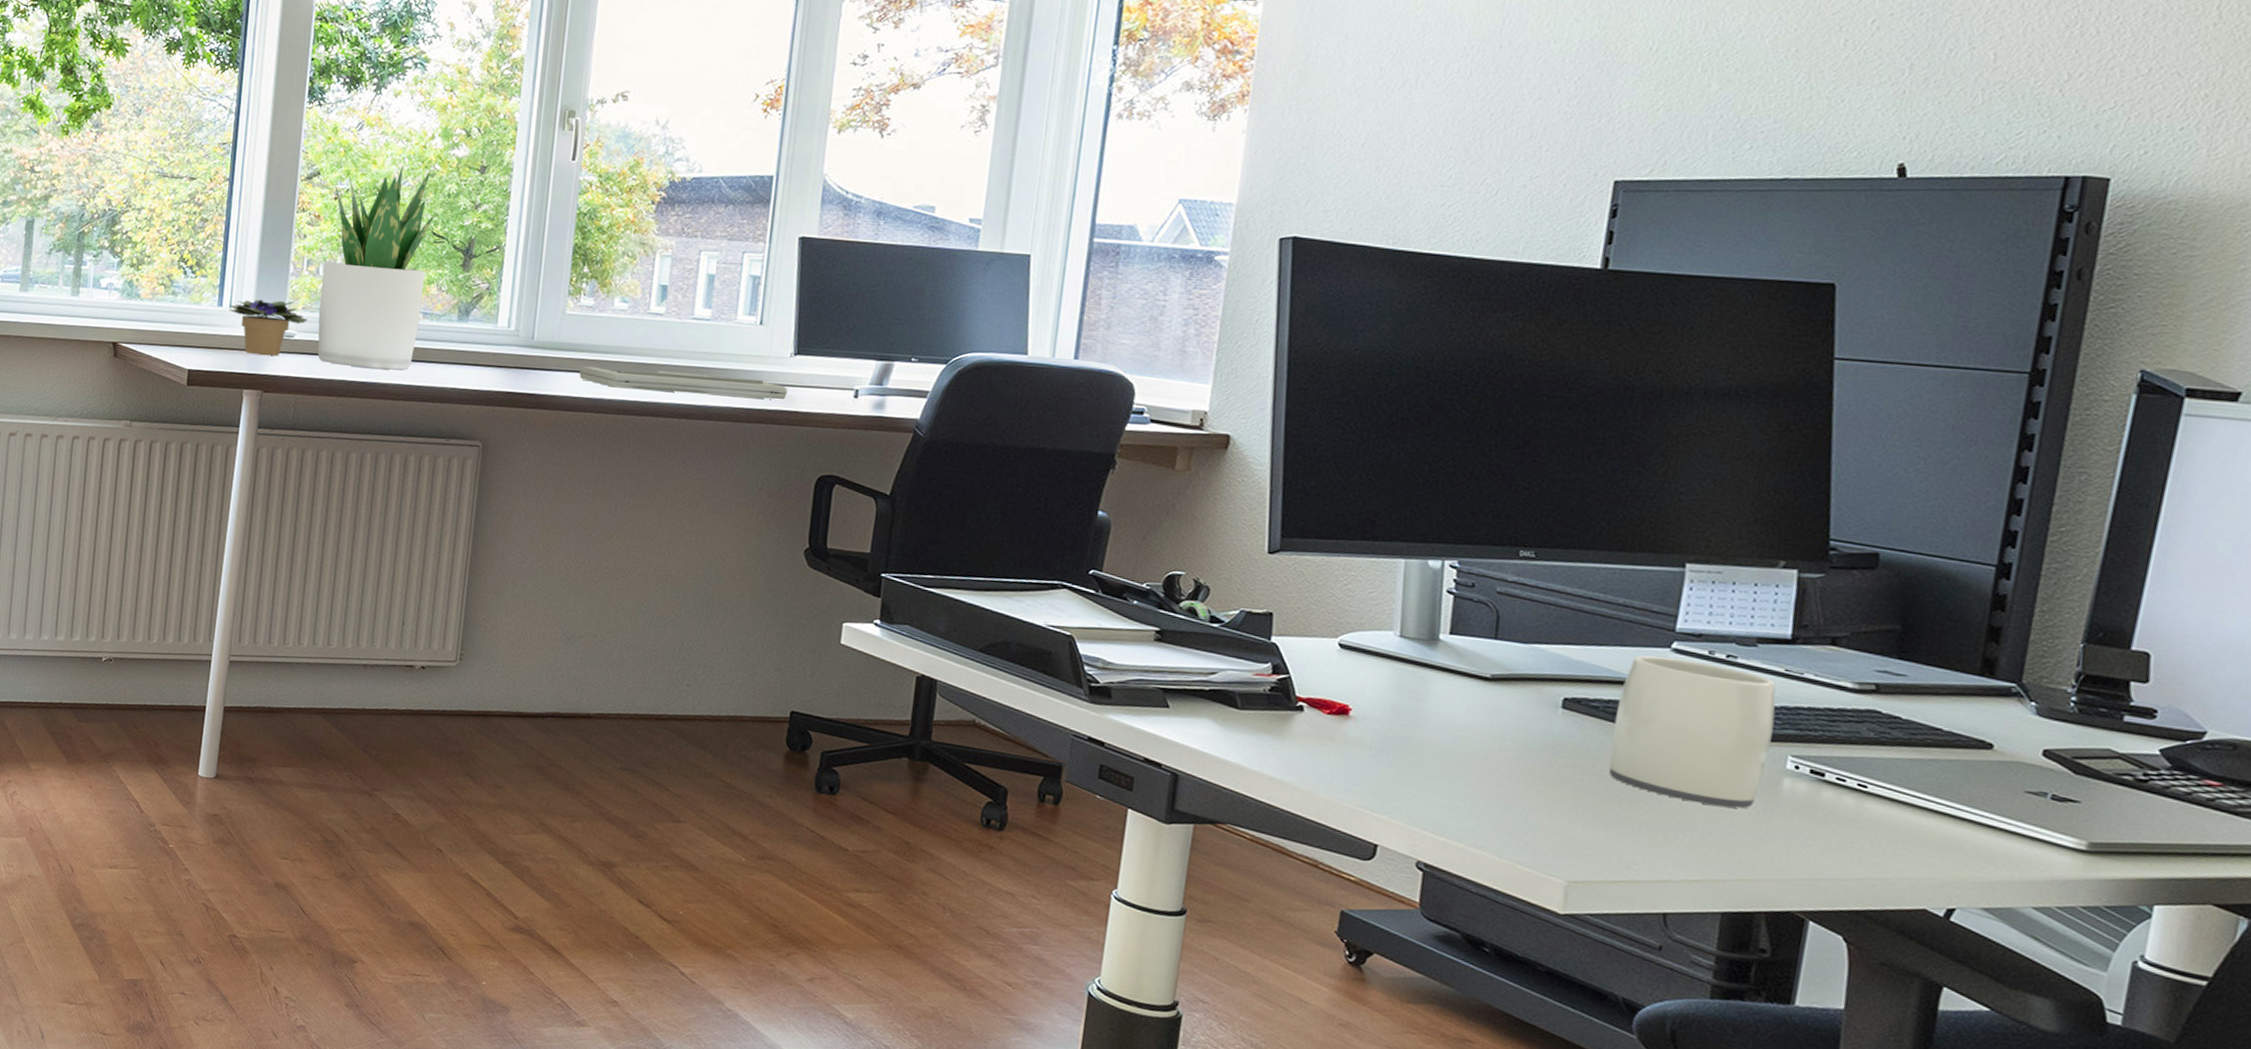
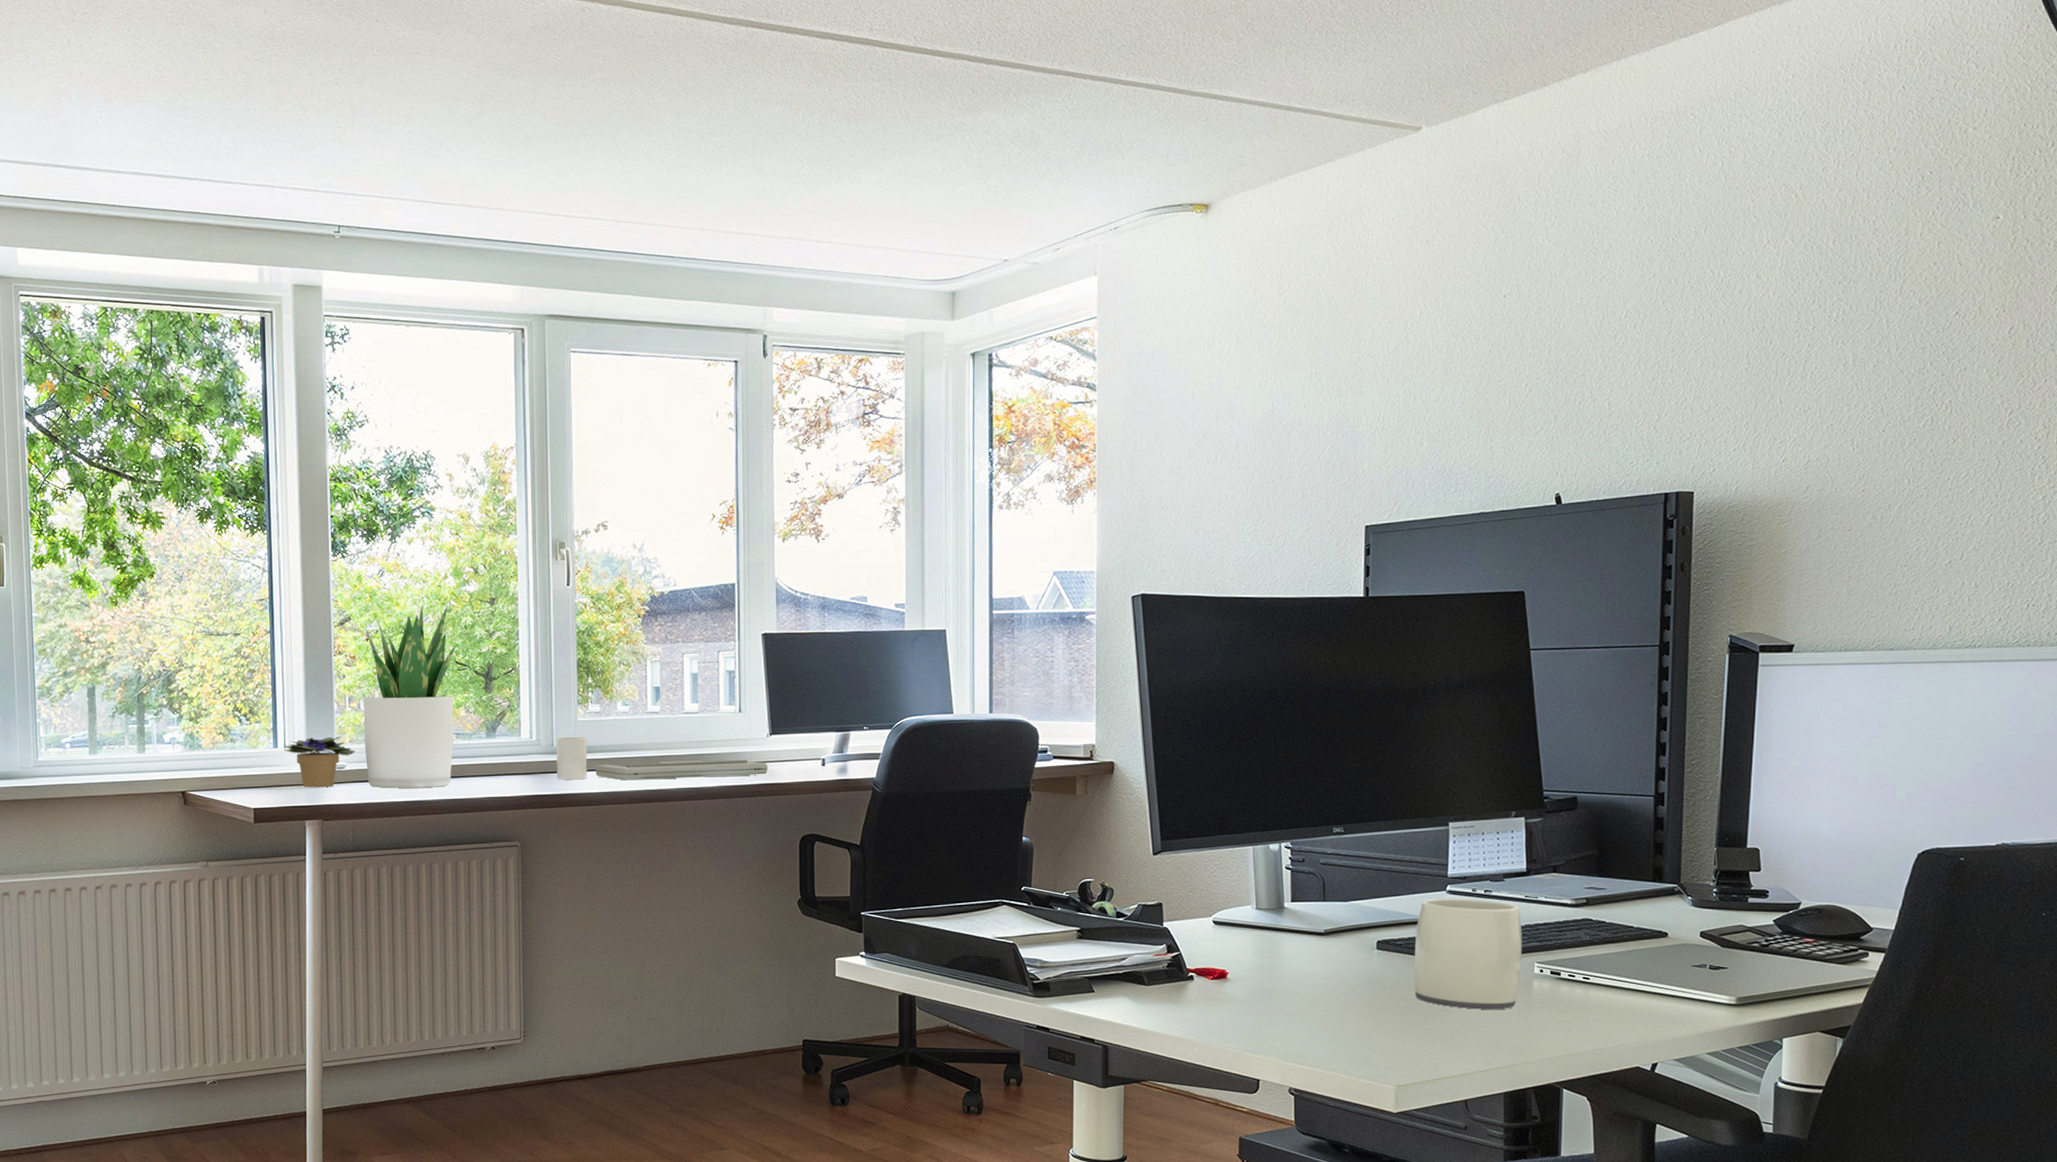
mug: none [533,330,574,381] -> present [556,737,588,780]

